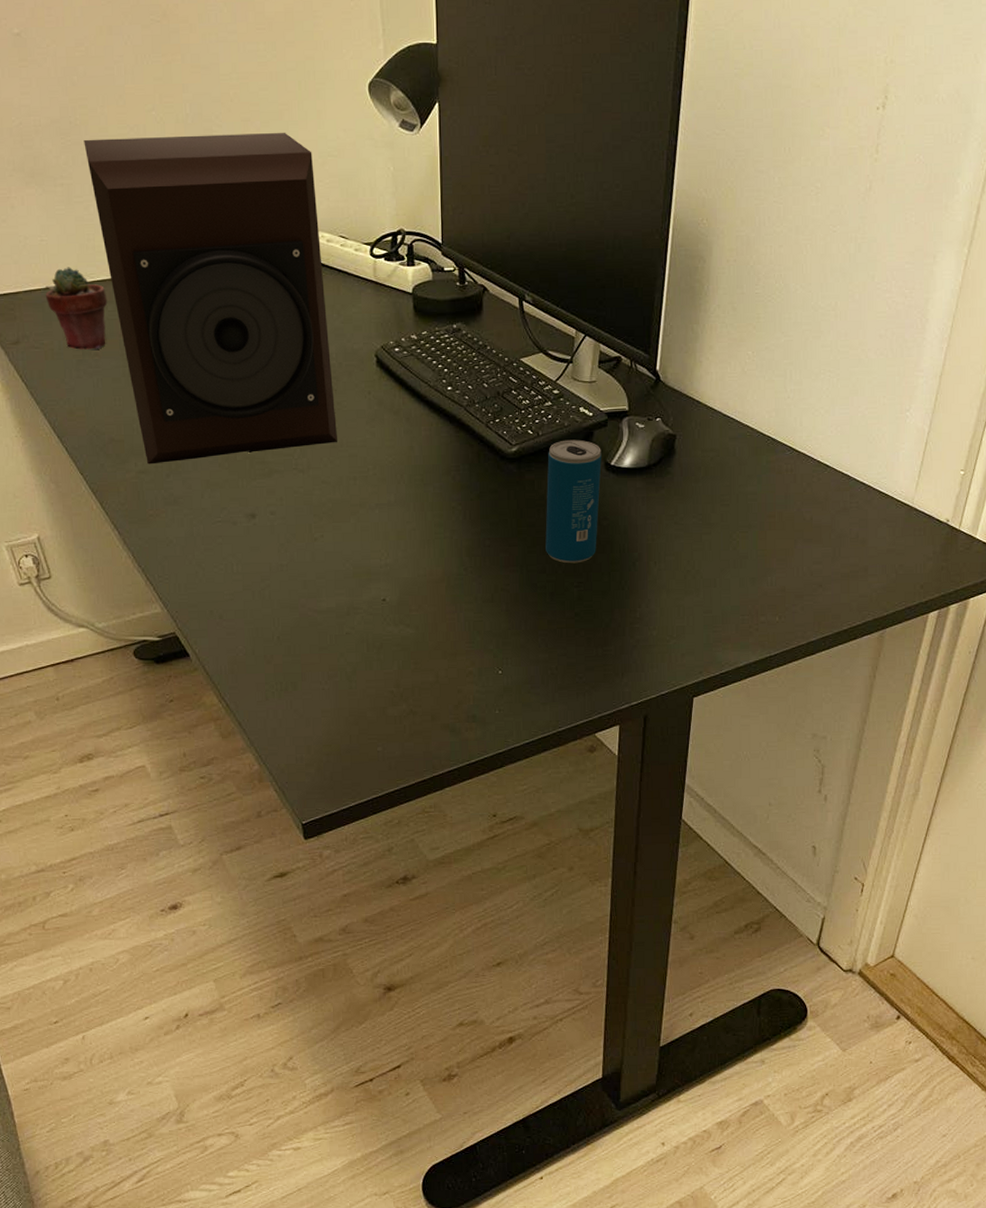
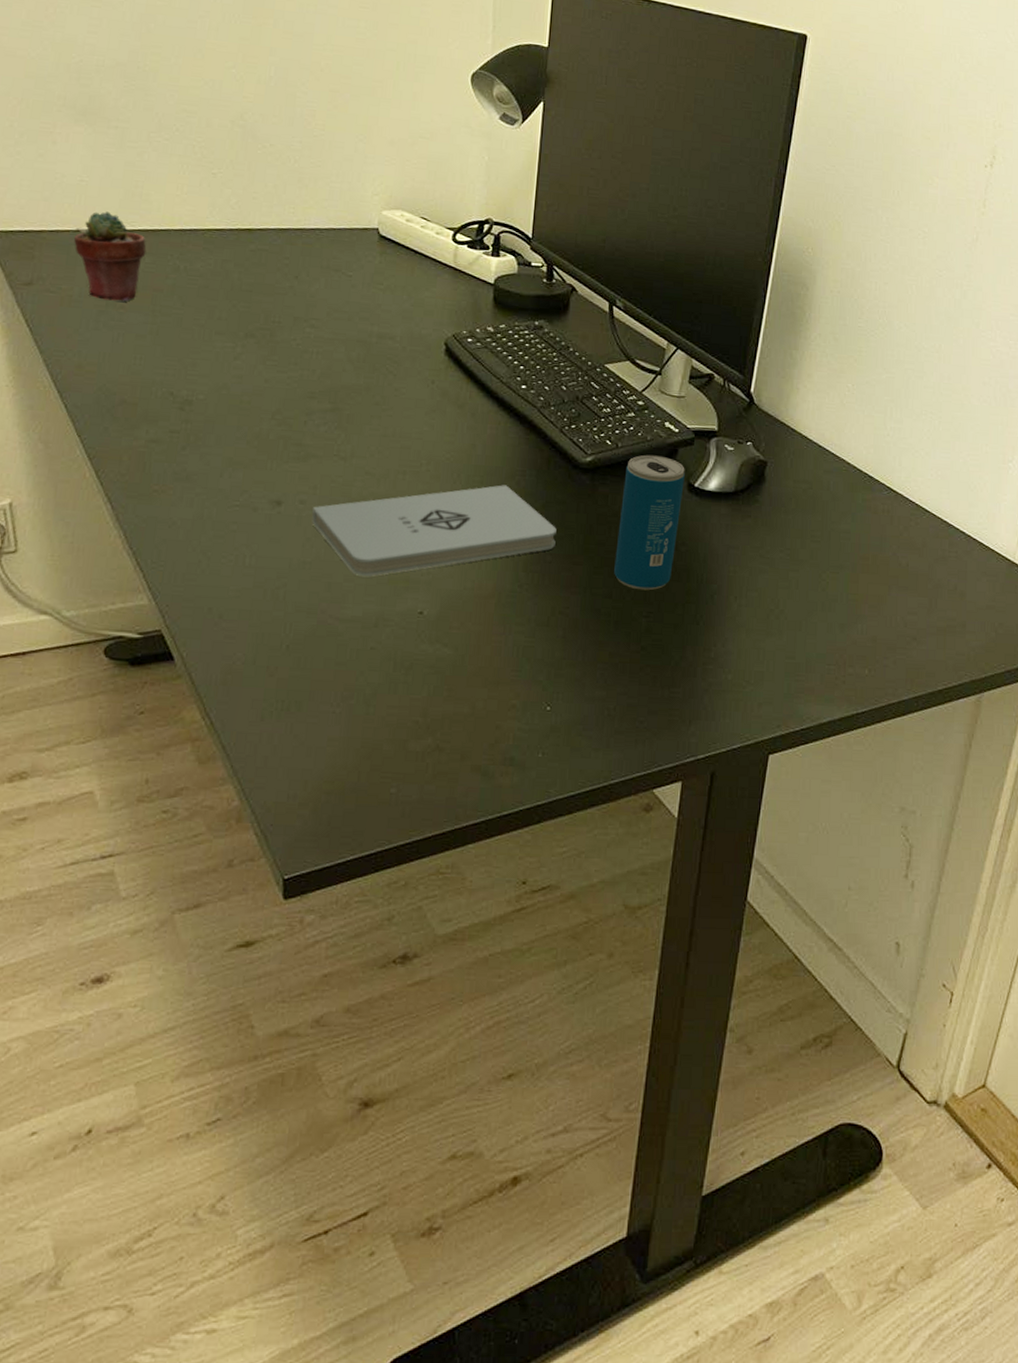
speaker: present [84,132,337,465] -> none [149,86,403,434]
notepad: none [281,480,492,573] -> present [312,485,557,577]

